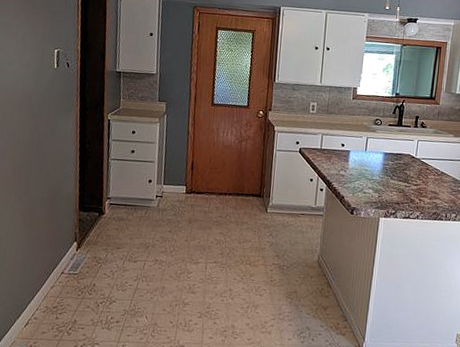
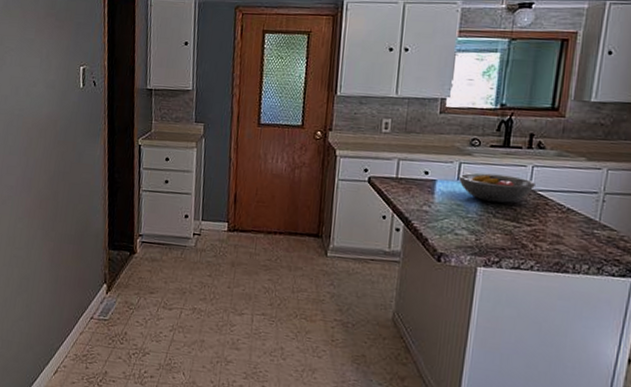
fruit bowl: none [365,145,420,168] -> present [457,172,535,203]

